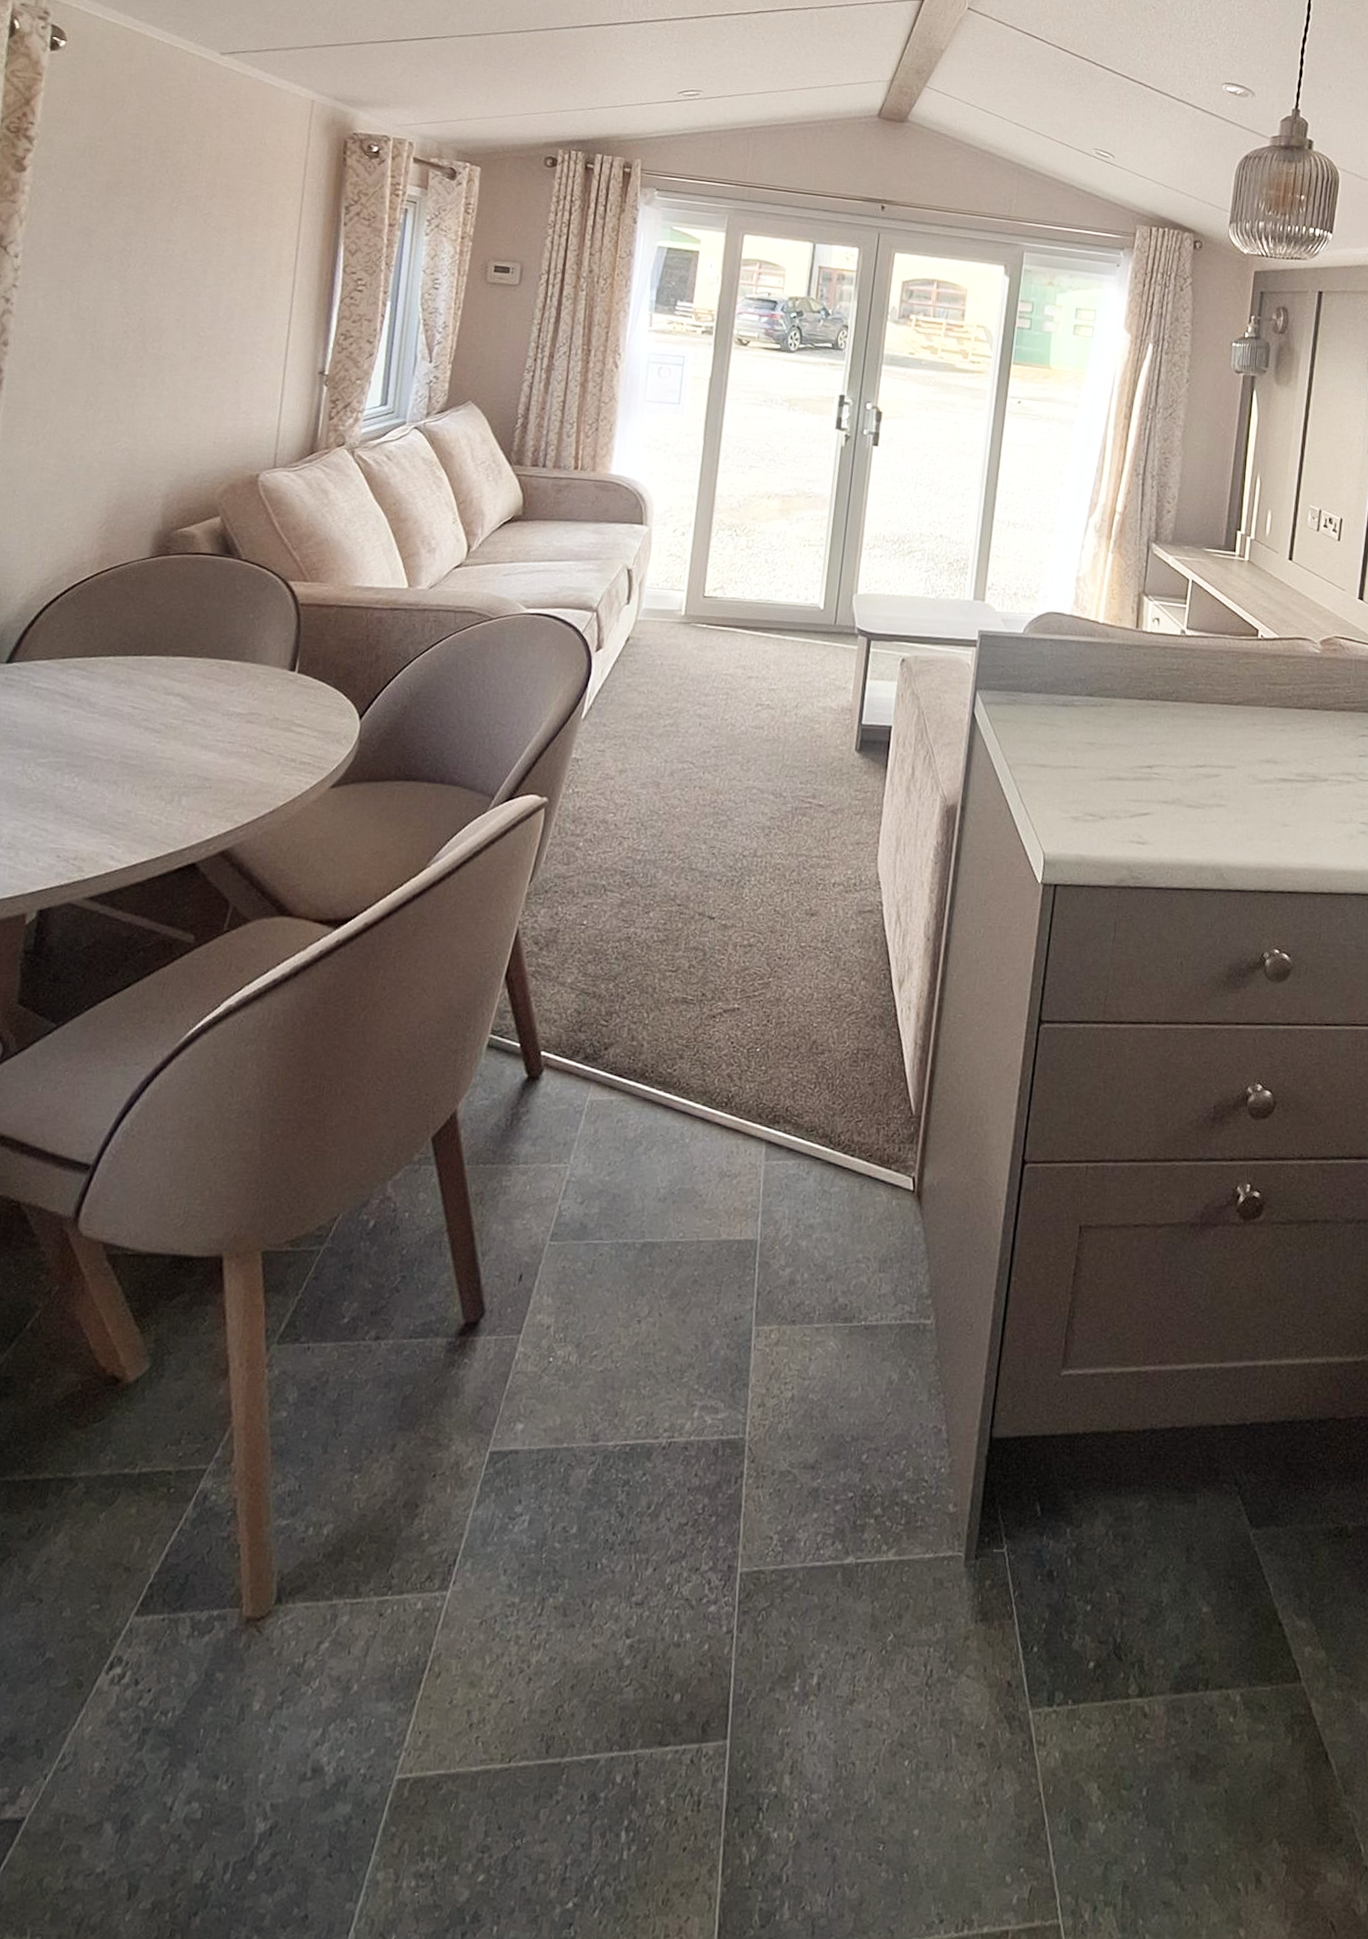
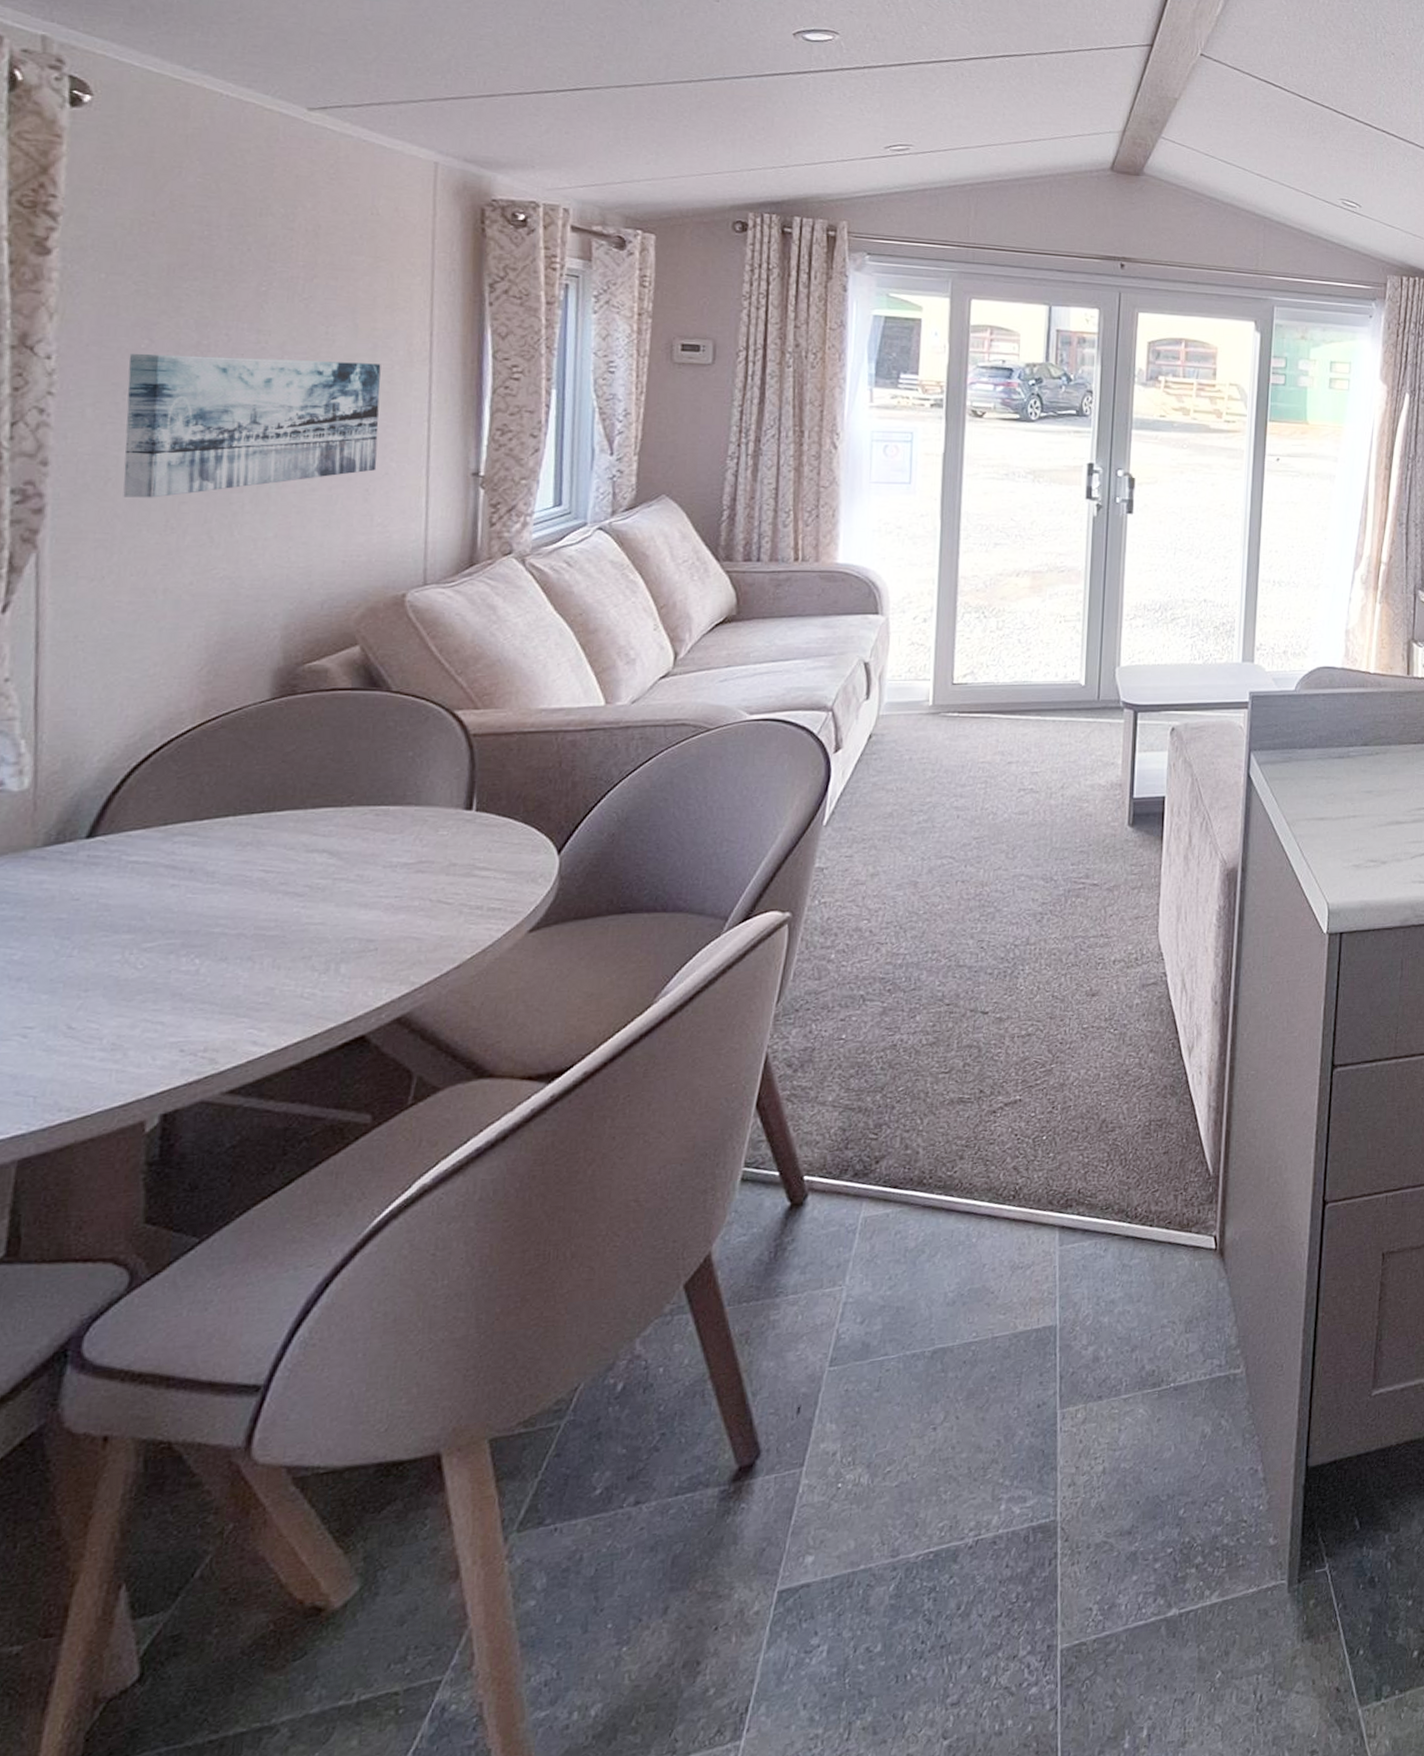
wall art: none [58,256,257,378] -> present [123,354,381,498]

